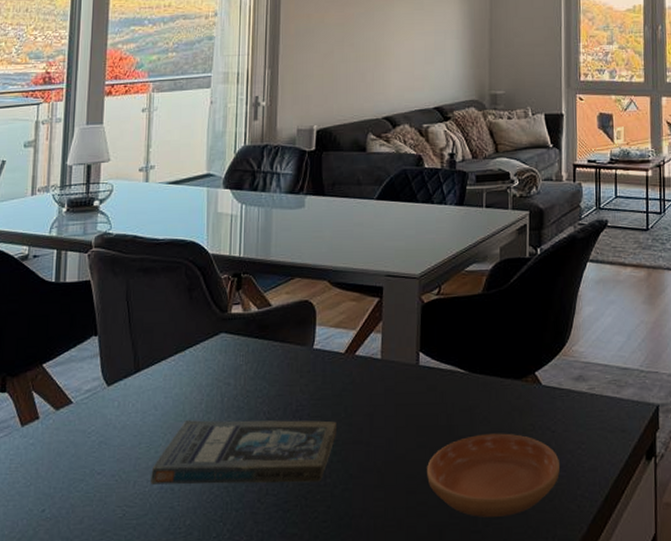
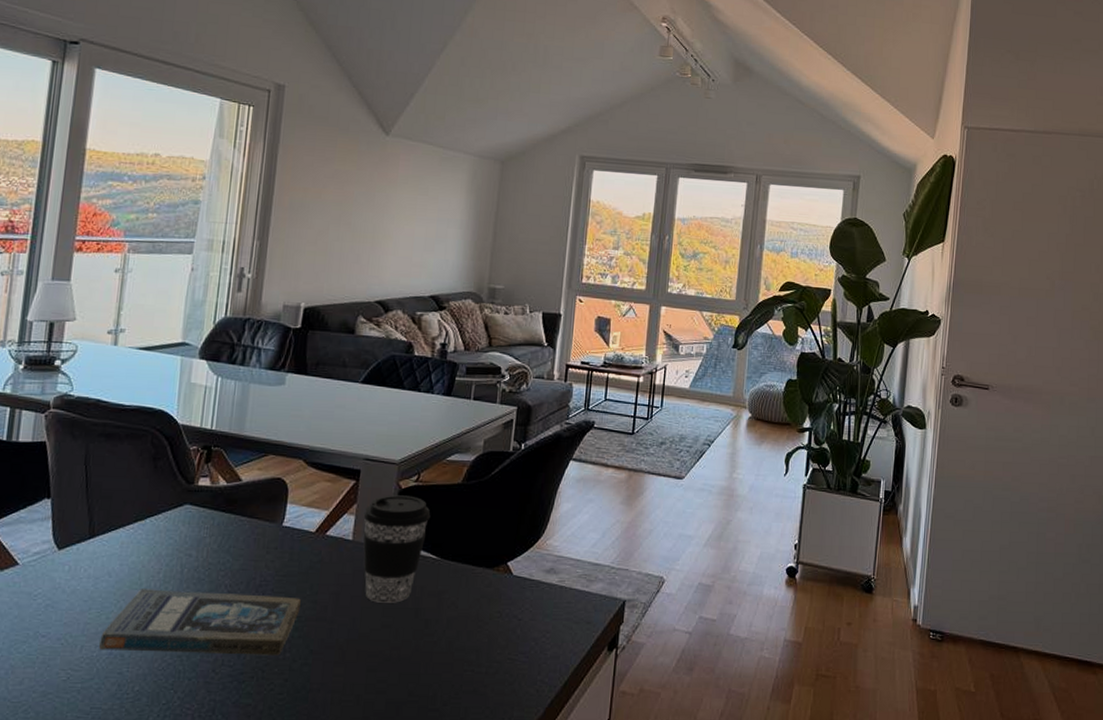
coffee cup: none [389,309,455,422] -> present [363,495,431,603]
saucer: present [427,433,560,517] -> none [389,618,523,697]

